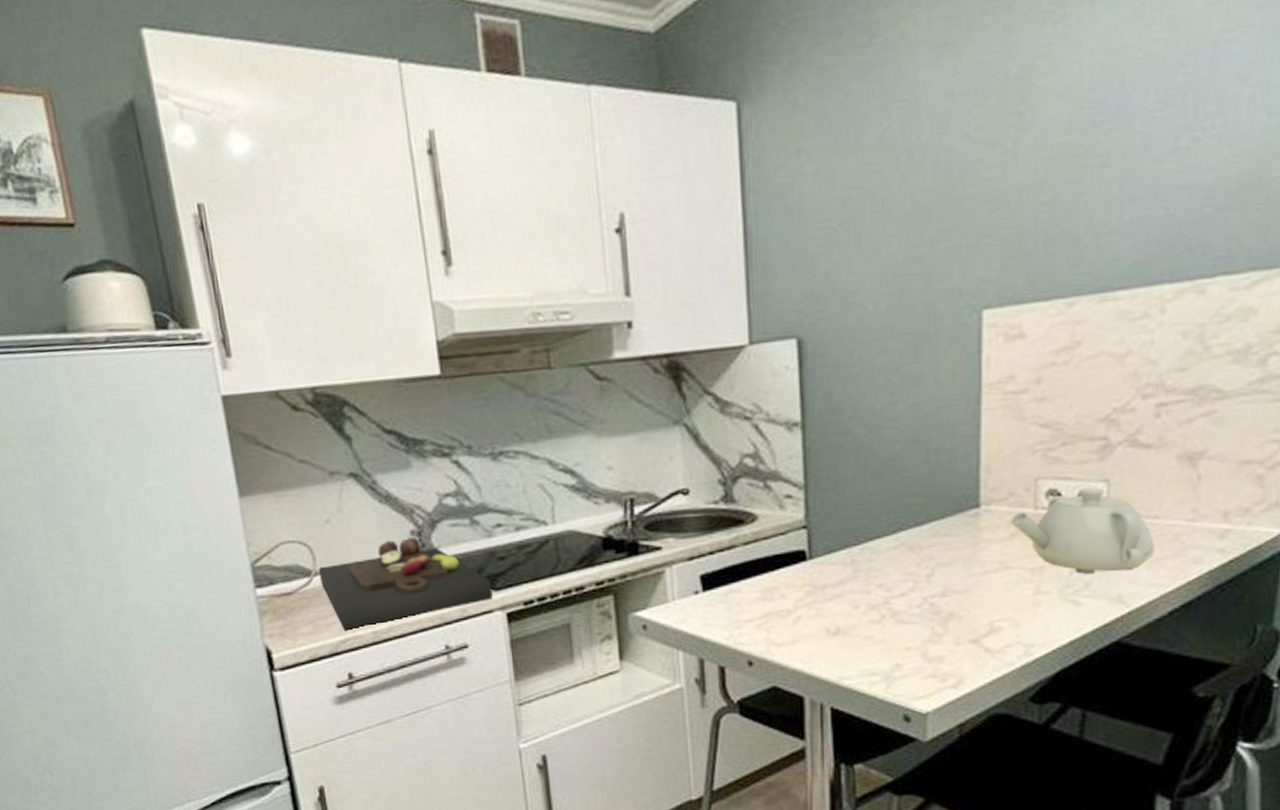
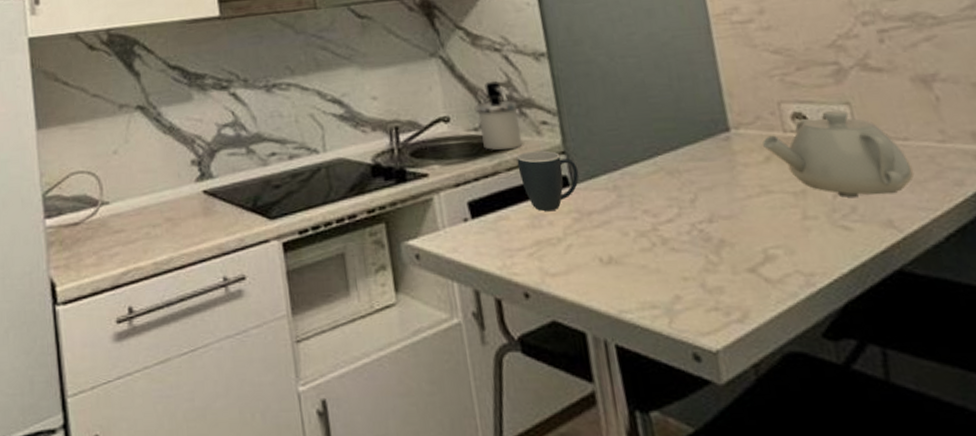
cutting board: present [319,537,493,630] -> none [105,167,269,261]
soap dispenser: none [718,452,764,525] -> present [475,81,523,151]
mug: none [755,524,818,585] -> present [516,150,579,212]

